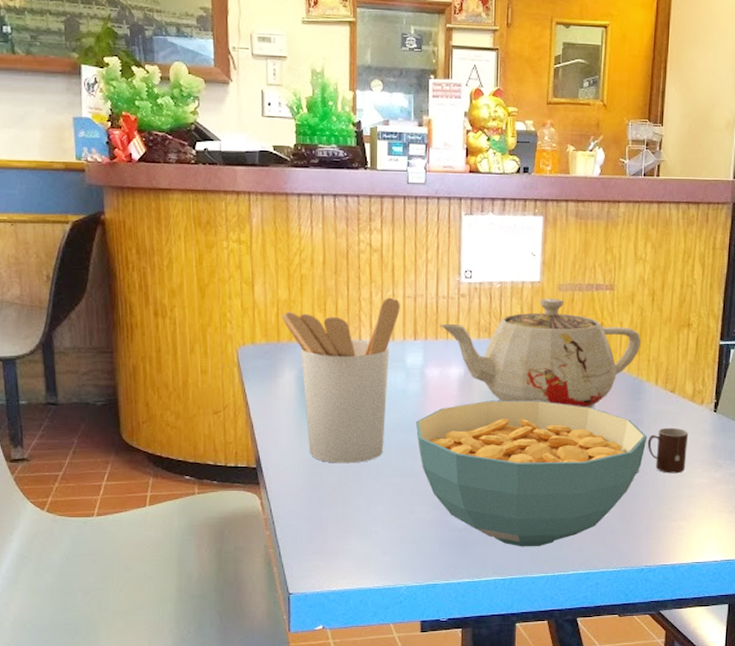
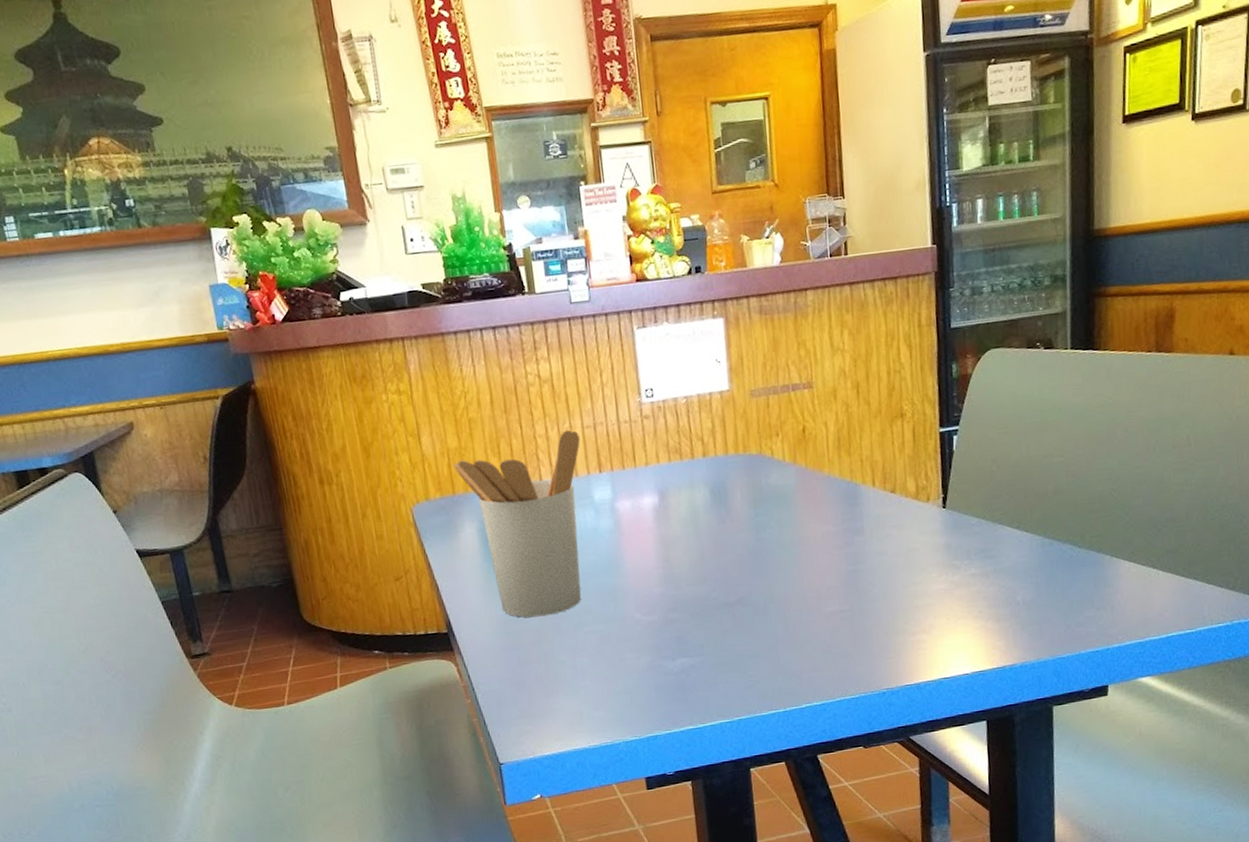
cereal bowl: present [415,400,647,547] -> none [612,520,871,685]
teapot: present [440,298,641,409] -> none [625,405,850,528]
cup: present [635,427,689,474] -> none [862,531,918,588]

